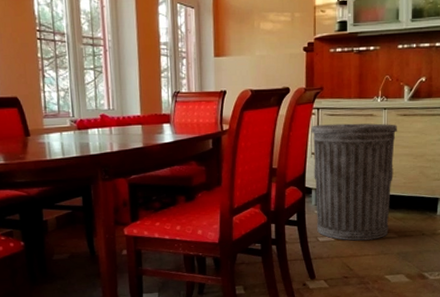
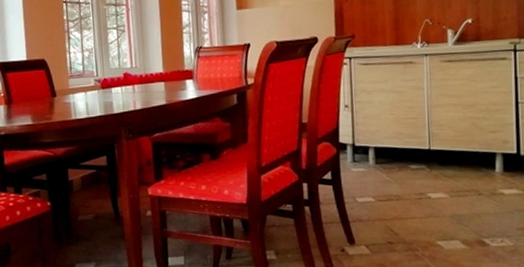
trash can: present [311,123,398,241] -> none [343,71,443,202]

